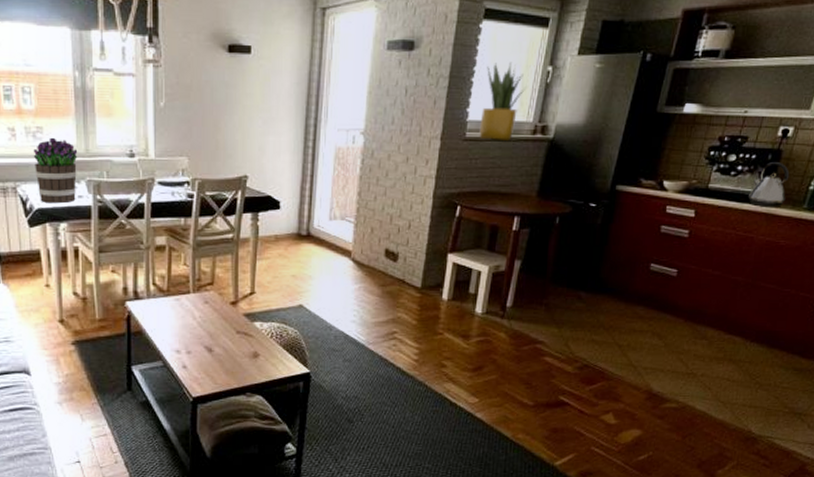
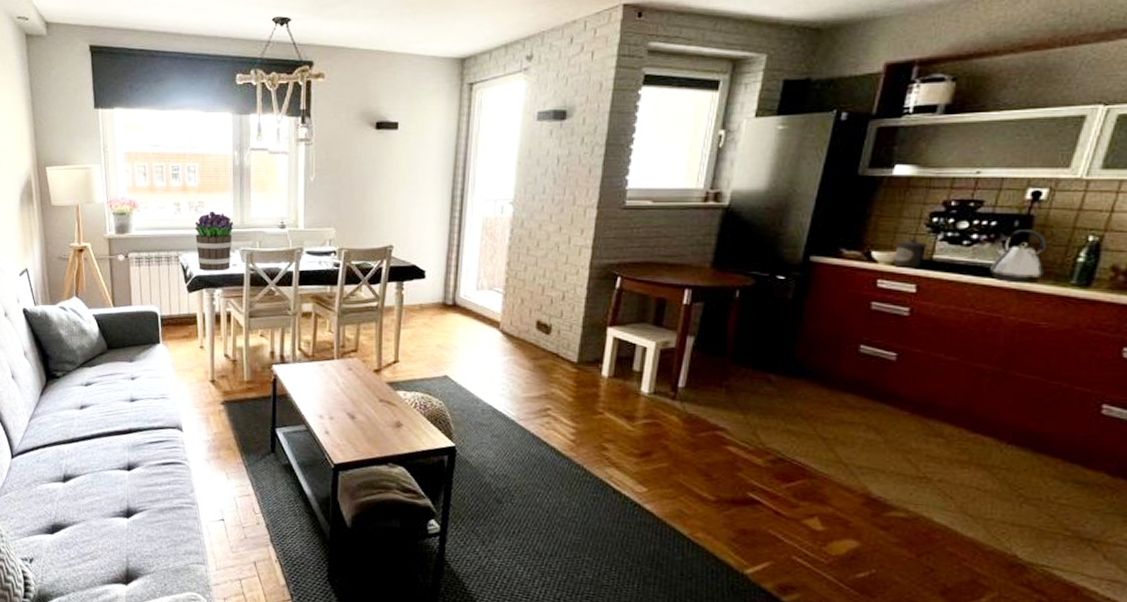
planter: present [479,62,527,140] -> none [641,127,695,208]
canister: none [679,169,705,197] -> present [894,238,927,269]

